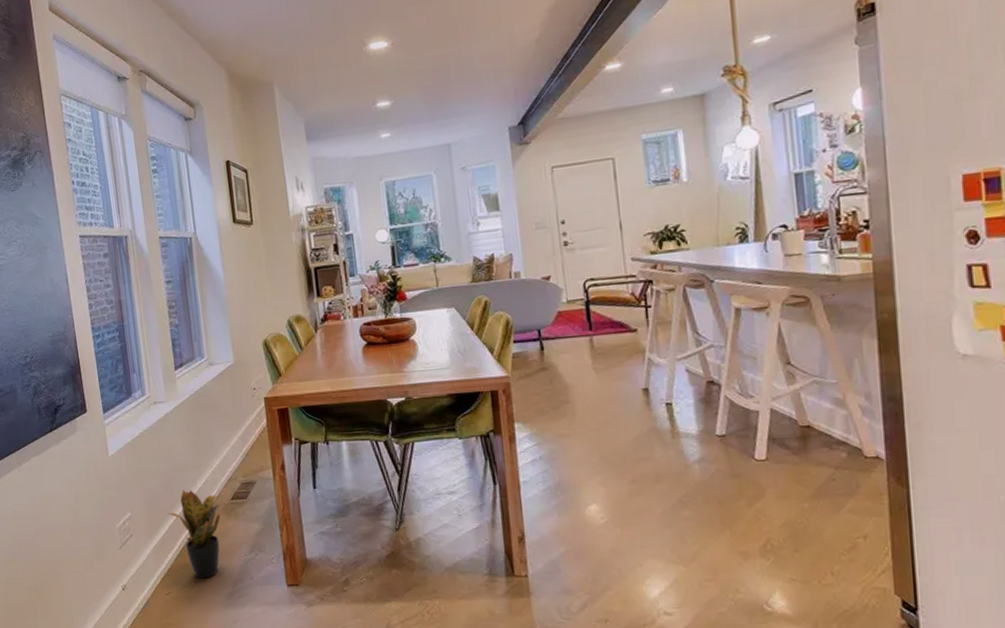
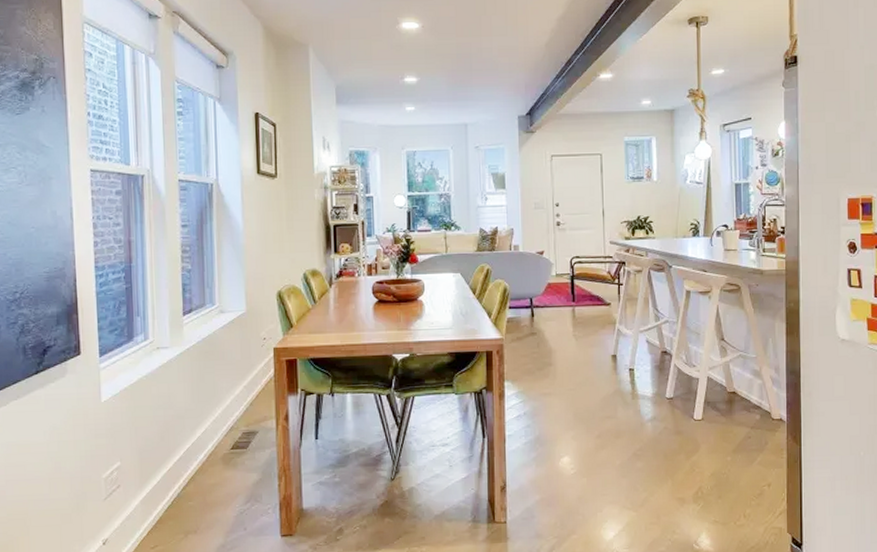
potted plant: present [168,489,226,579] -> none [161,438,225,531]

